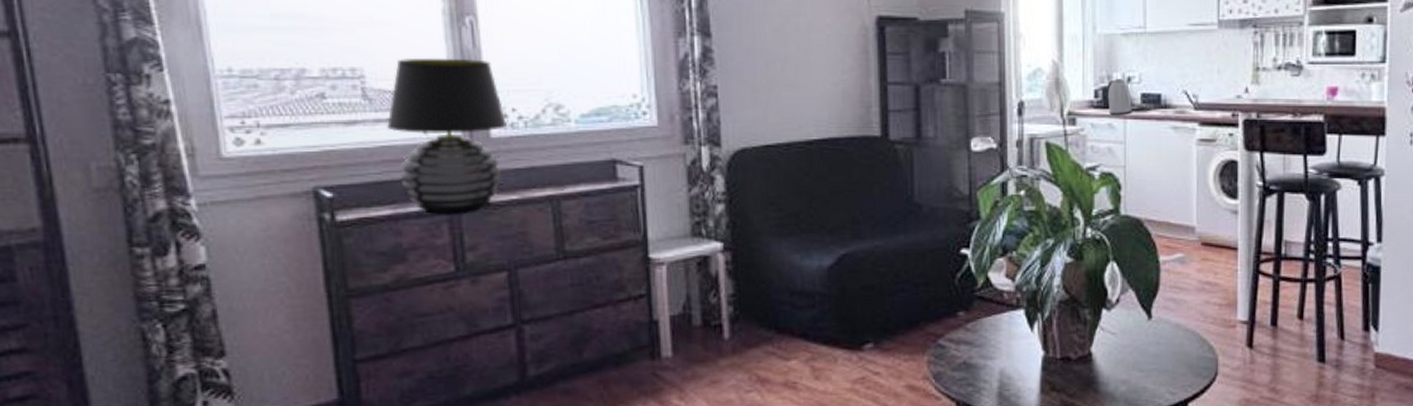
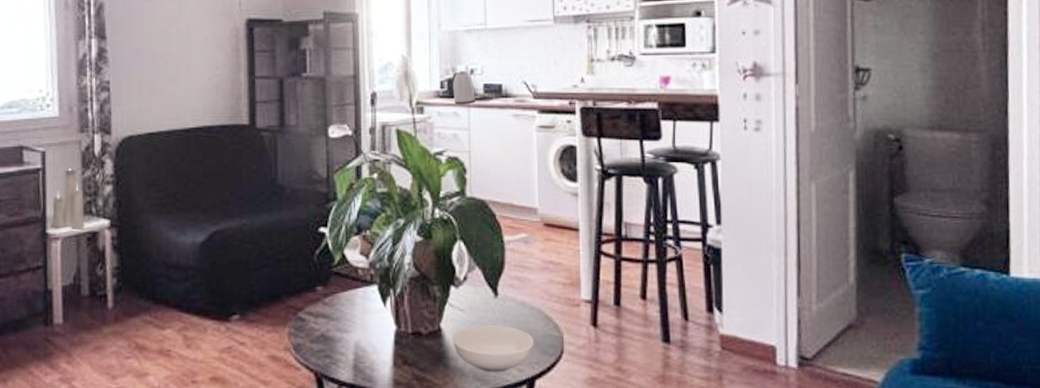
candle: none [654,185,694,255] -> present [52,168,85,231]
bowl: none [1102,347,1188,397] -> present [451,324,534,373]

